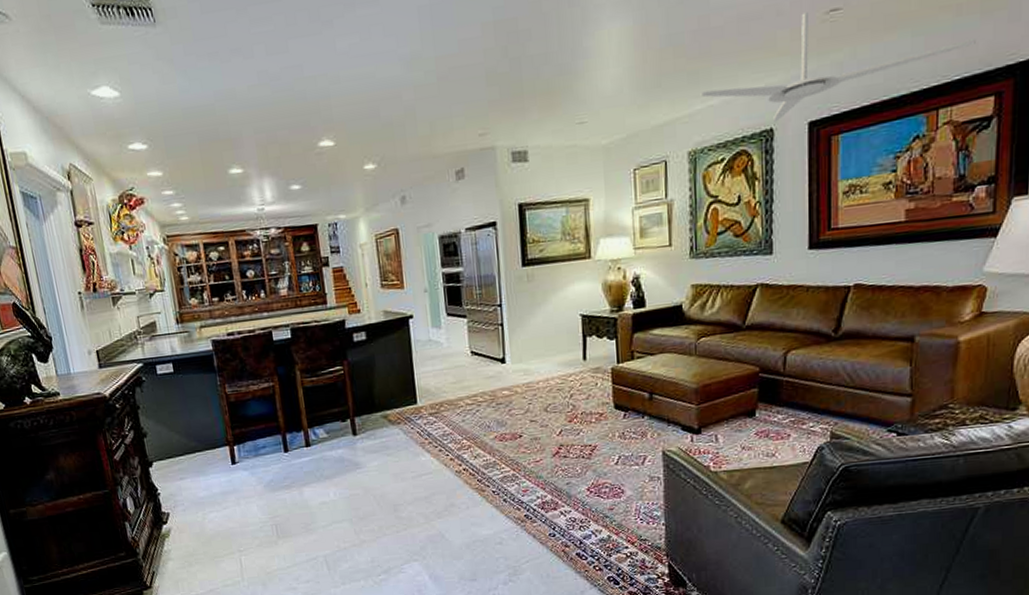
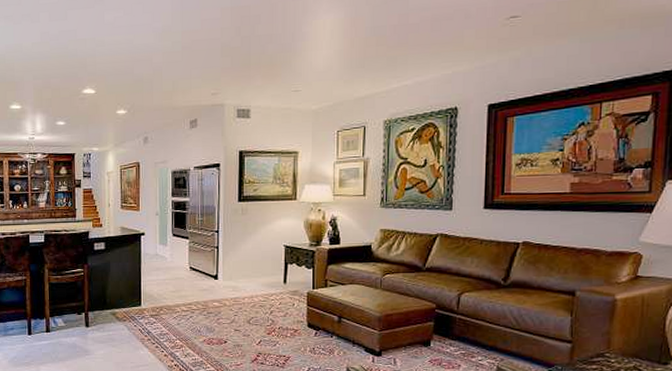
ceiling fan: present [702,12,976,123] -> none [398,17,636,103]

